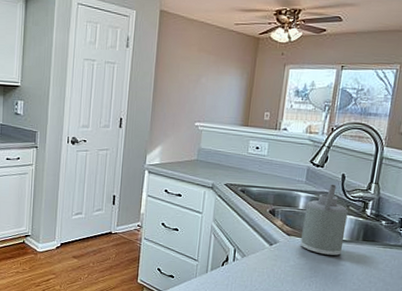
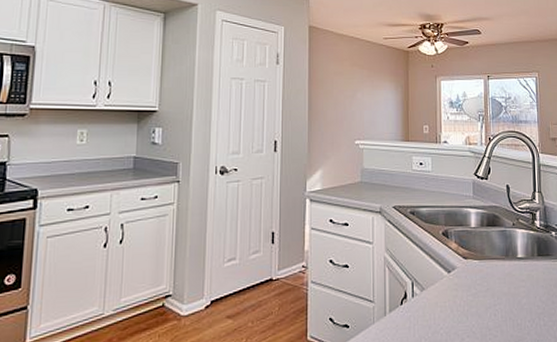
soap dispenser: present [300,184,348,256] -> none [477,196,521,278]

